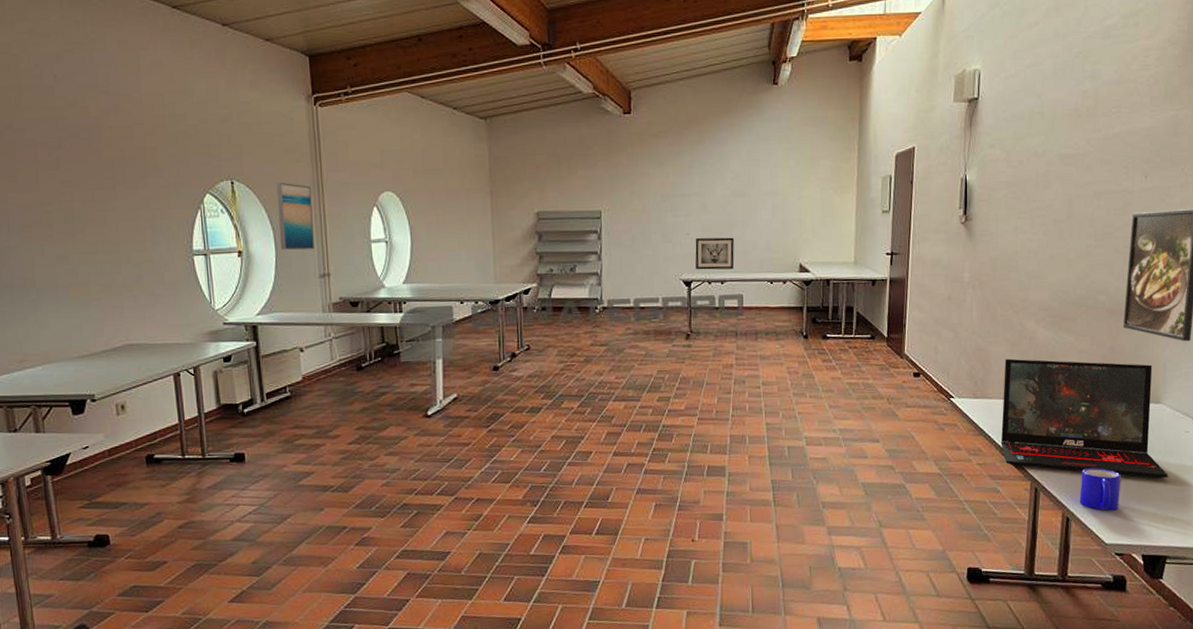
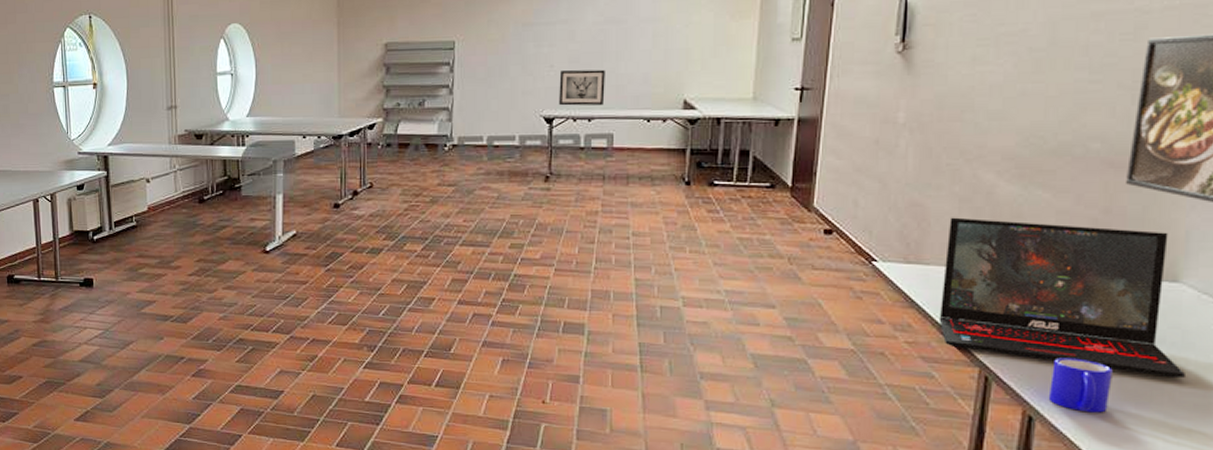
wall art: present [276,182,314,250] -> none [130,15,163,83]

